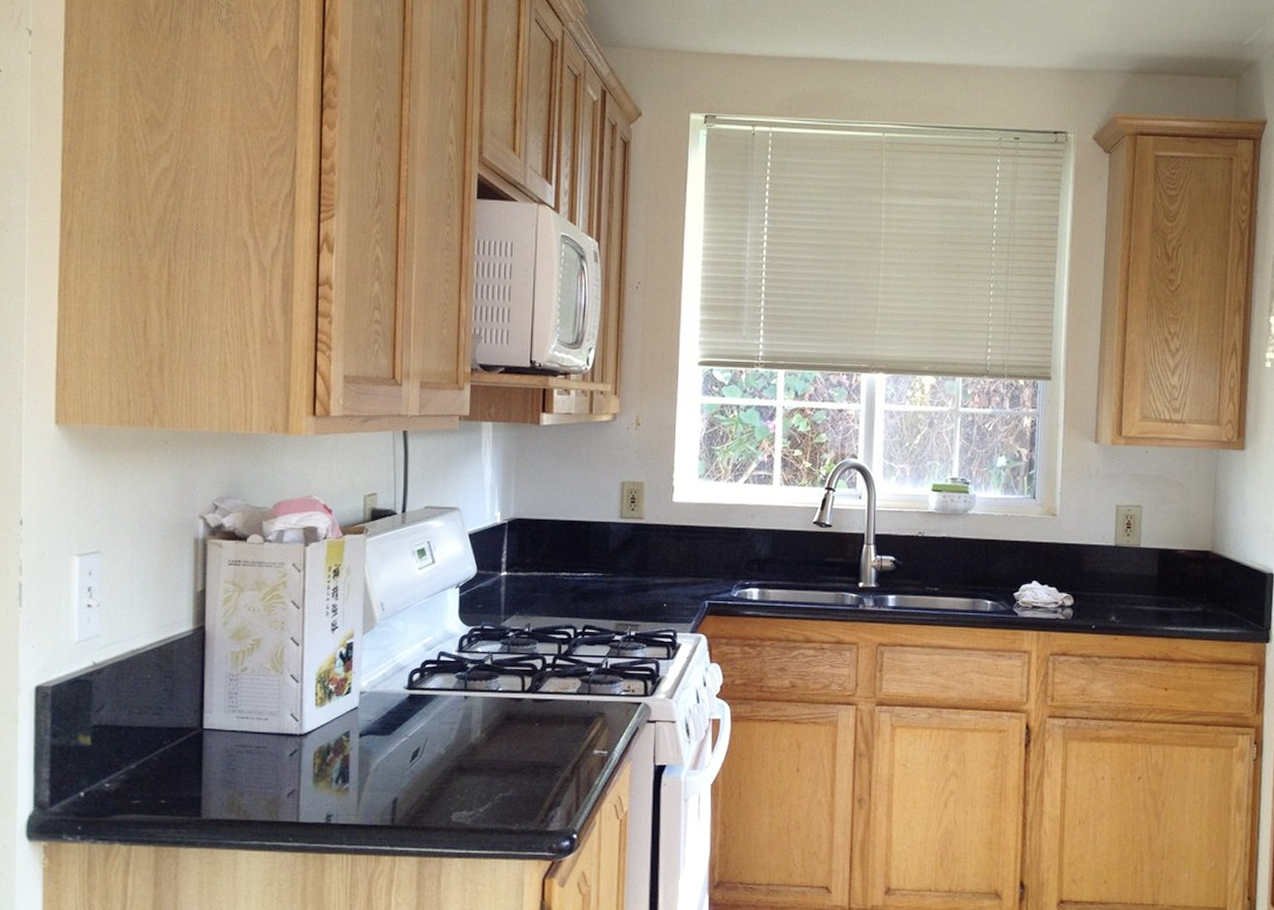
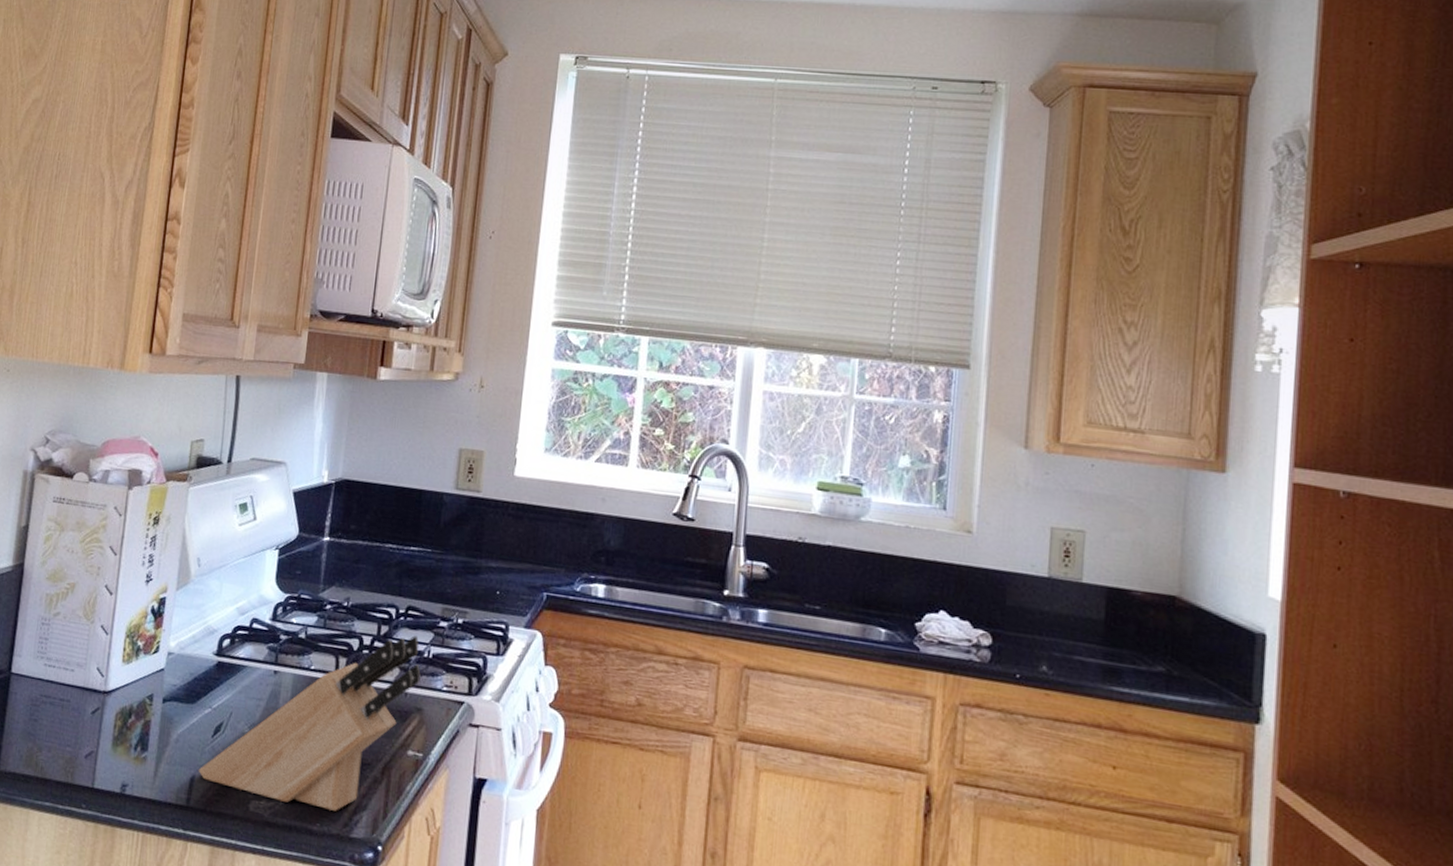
knife block: none [399,650,601,811] -> present [198,635,421,811]

